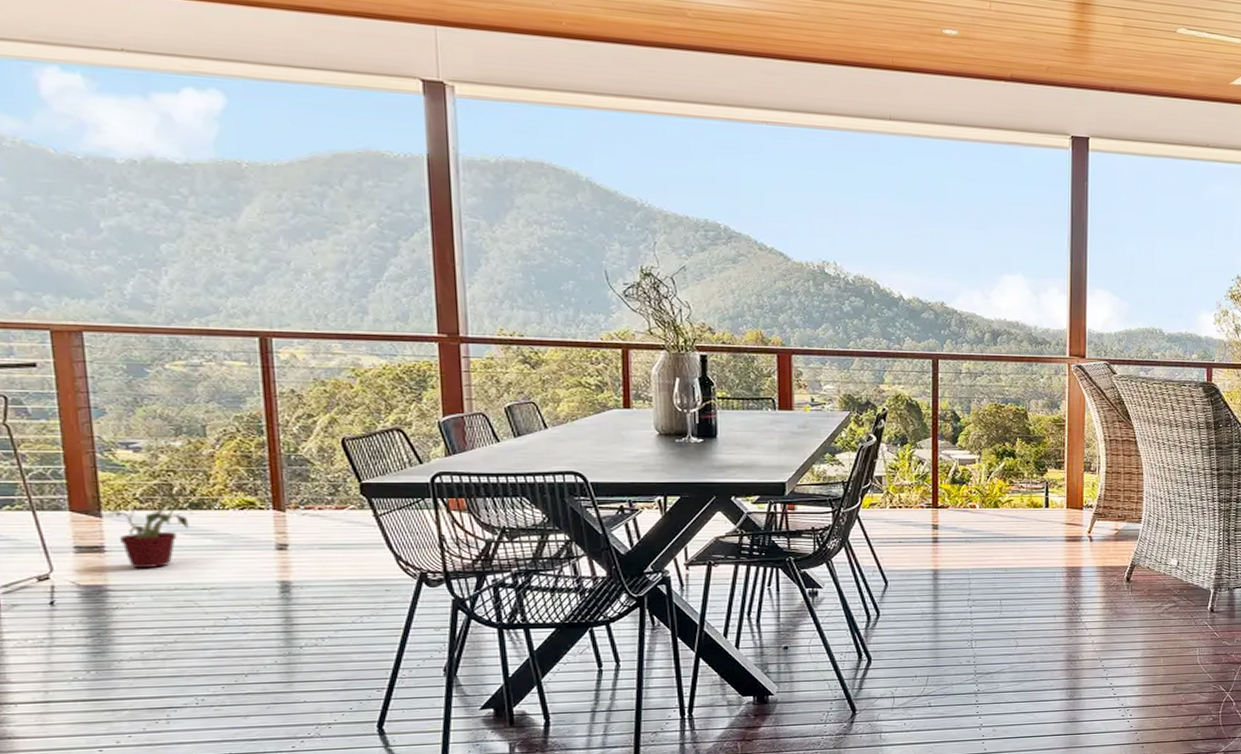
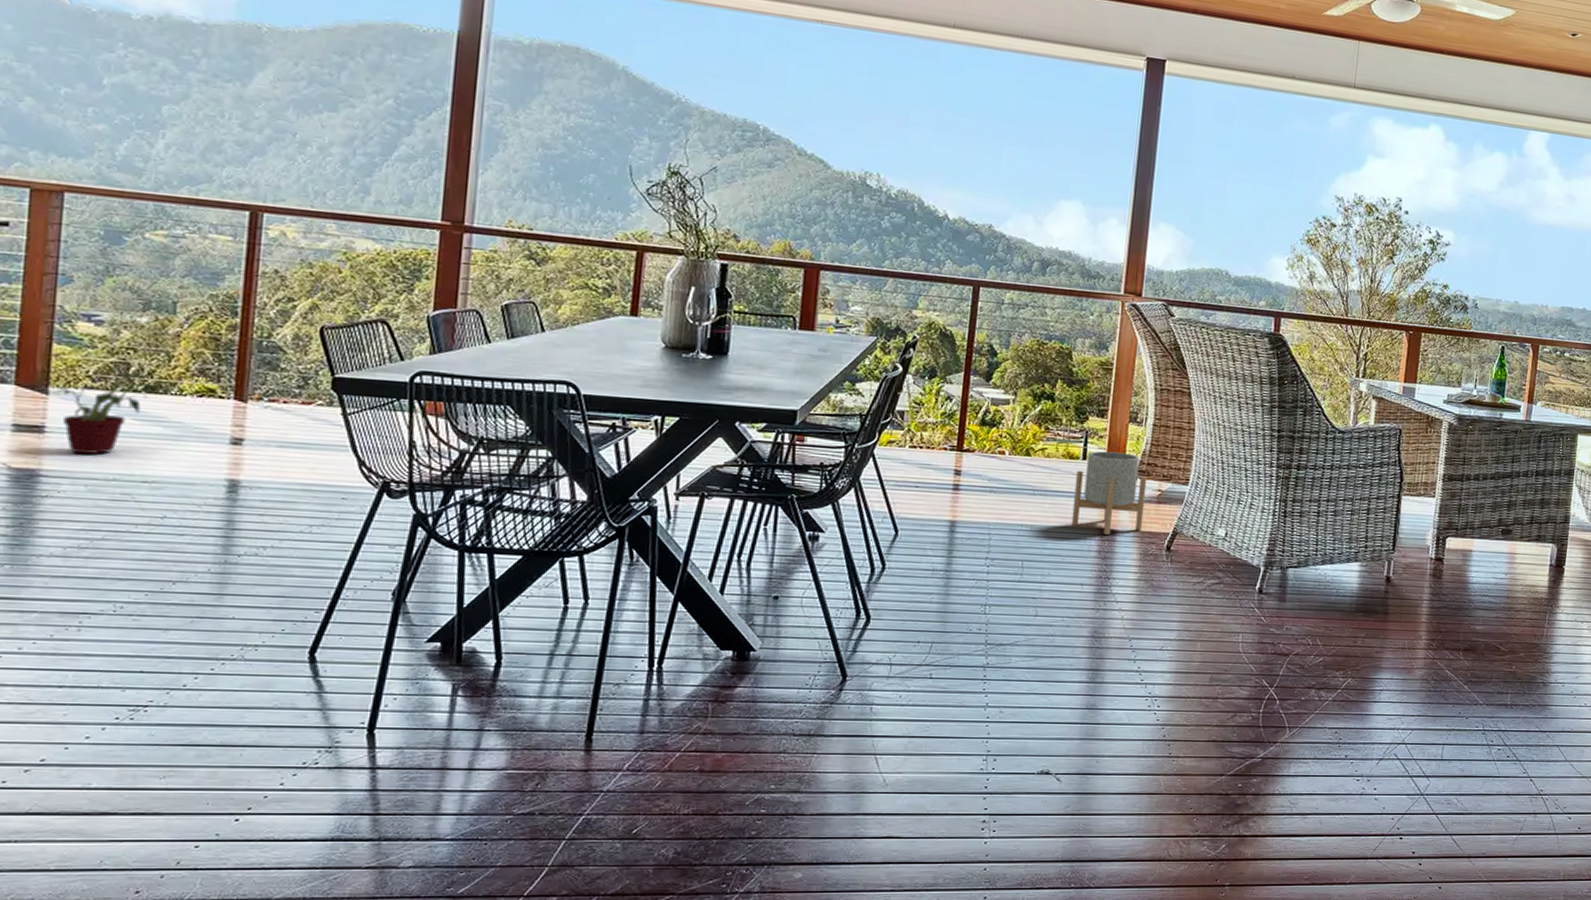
planter: none [1040,499,1104,571] -> present [1071,451,1148,535]

